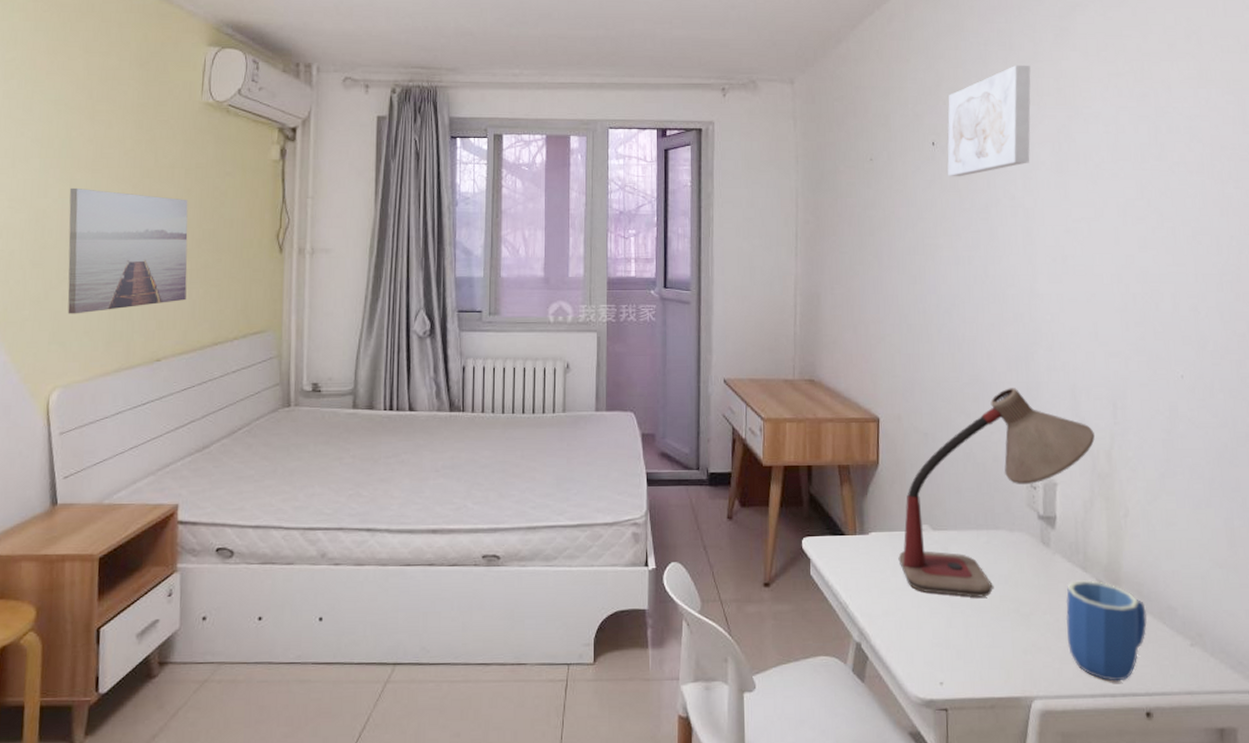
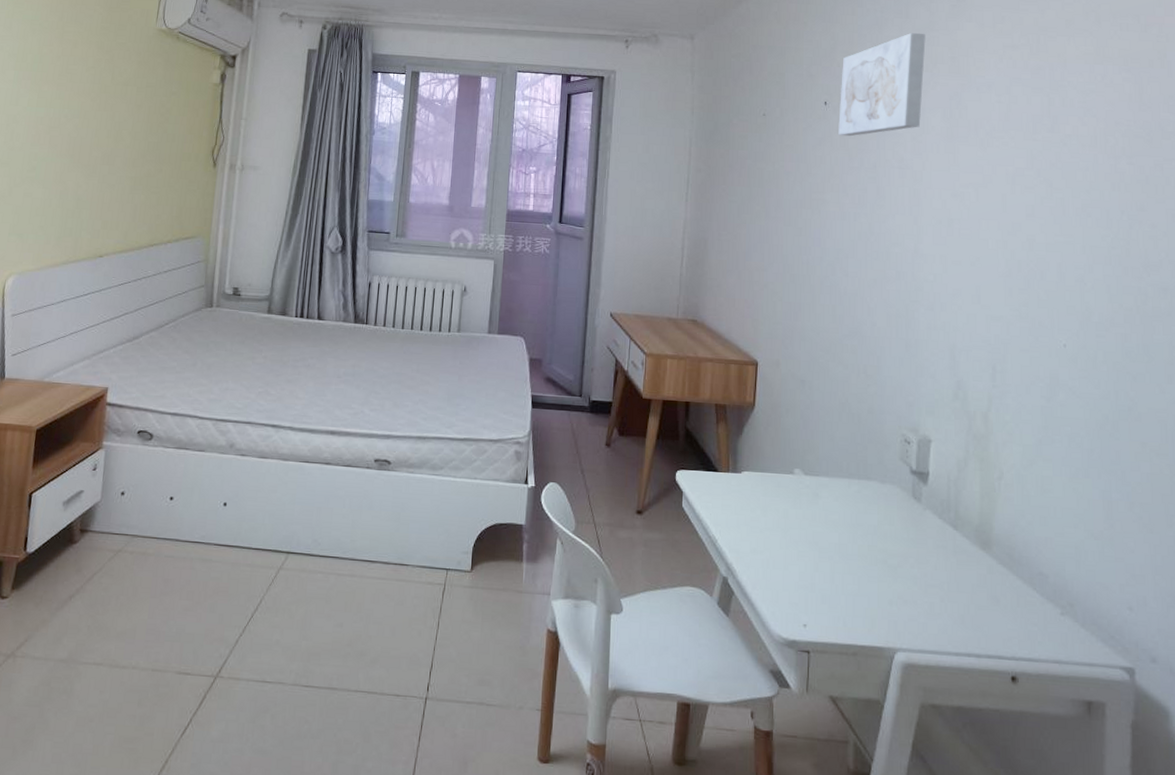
wall art: present [67,187,188,314] -> none [27,97,138,210]
desk lamp: present [898,388,1095,598] -> none [769,343,972,545]
mug: present [1065,580,1147,682] -> none [933,537,1017,643]

